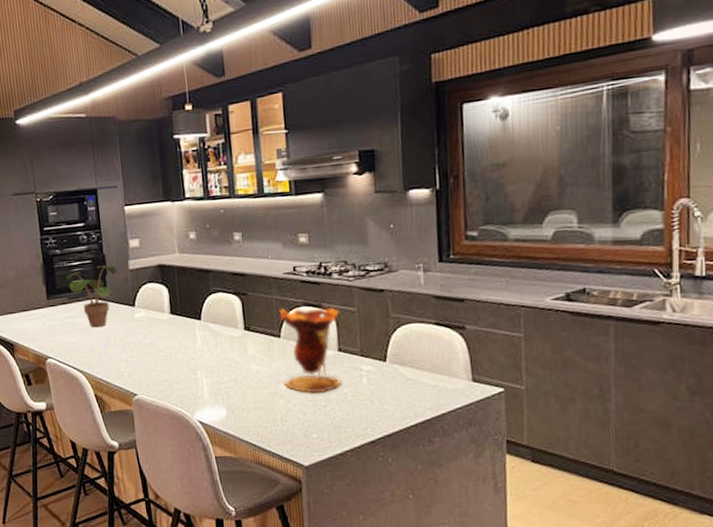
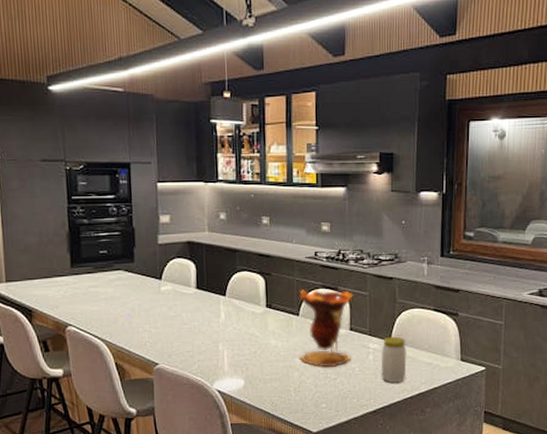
potted plant: present [65,265,117,328] -> none [92,238,146,298]
jar: none [375,356,407,410] -> present [381,336,407,383]

